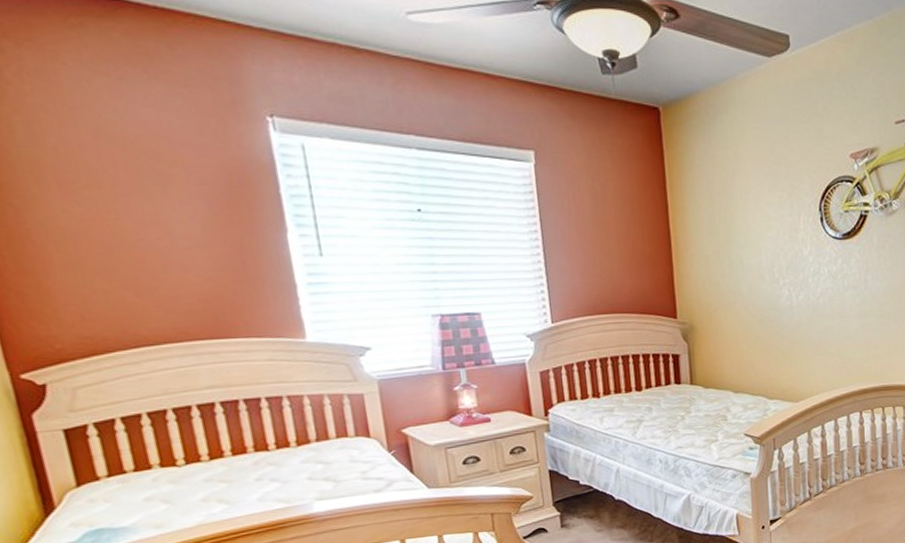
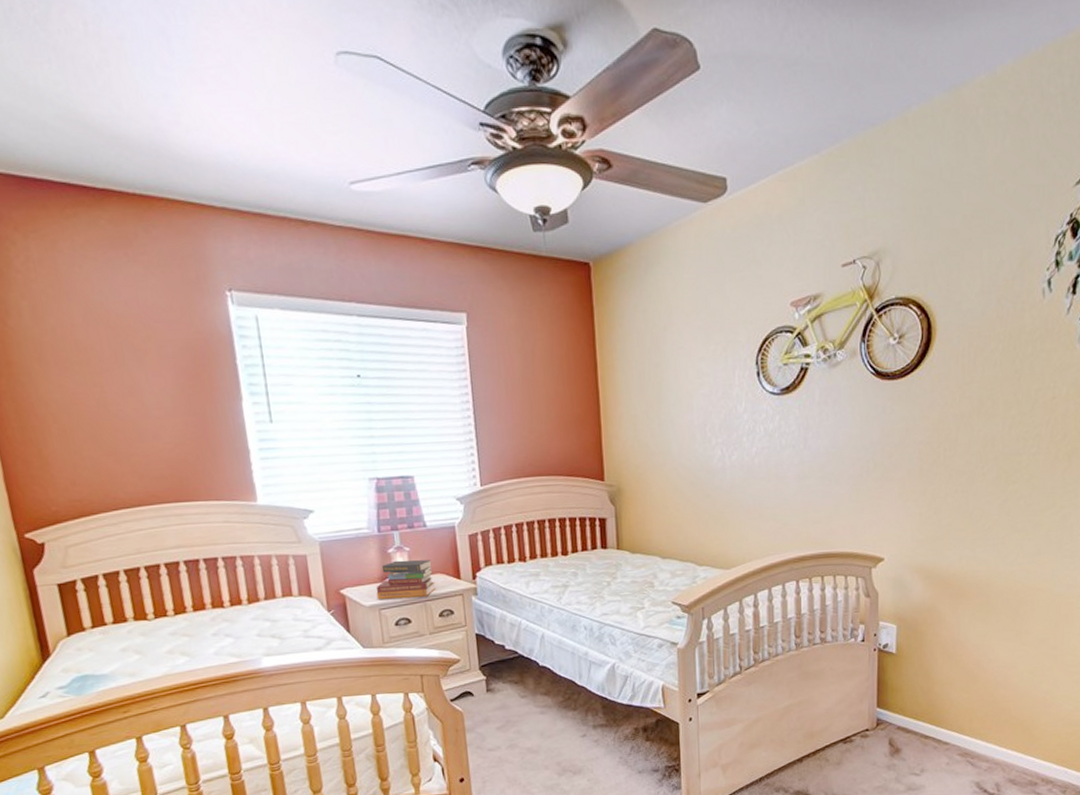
books: none [441,397,506,438] -> present [376,559,436,599]

